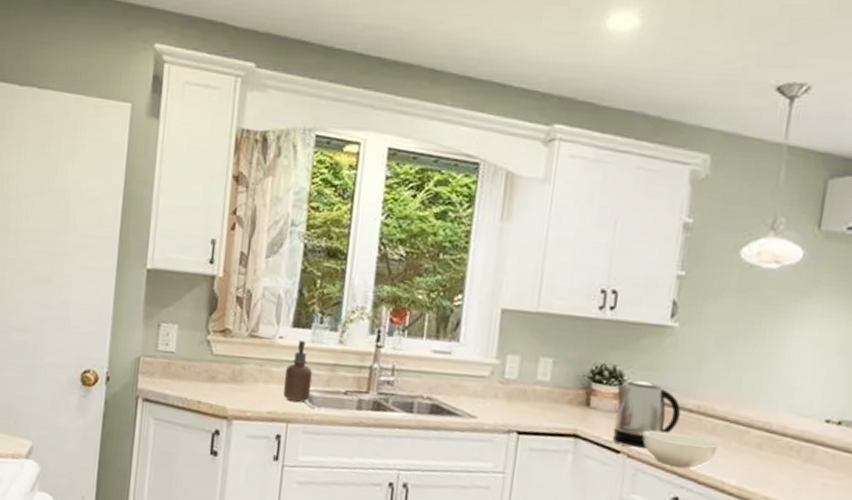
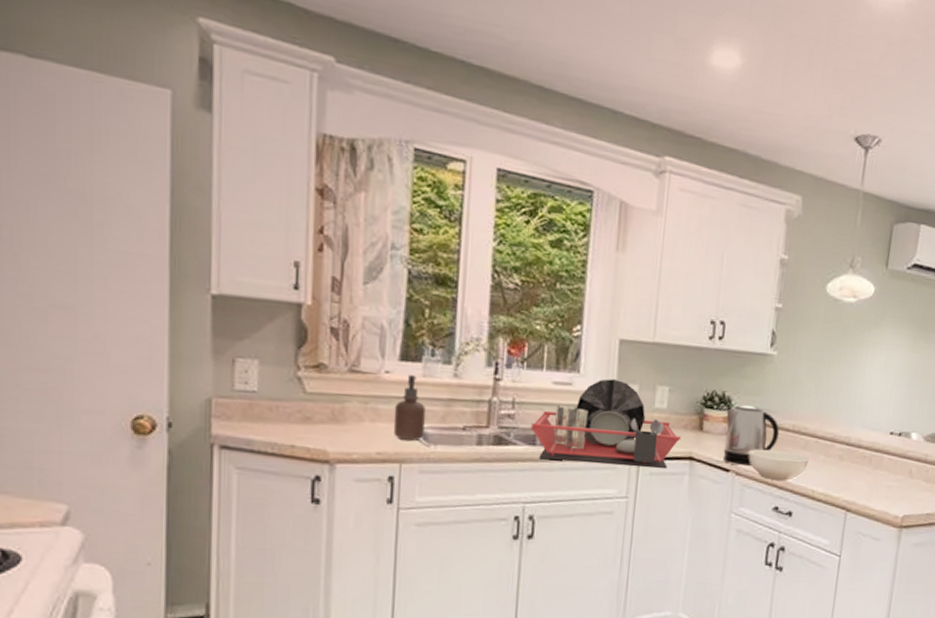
dish rack: none [409,348,566,446] -> present [531,379,682,470]

